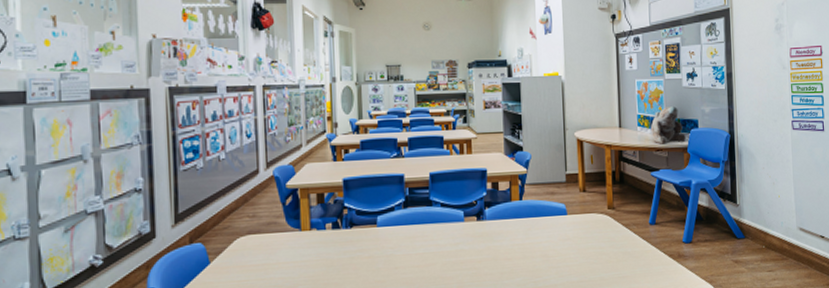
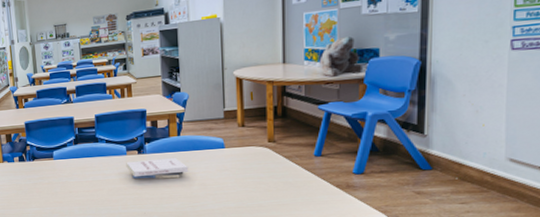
books: none [463,224,531,251] -> present [126,157,189,179]

